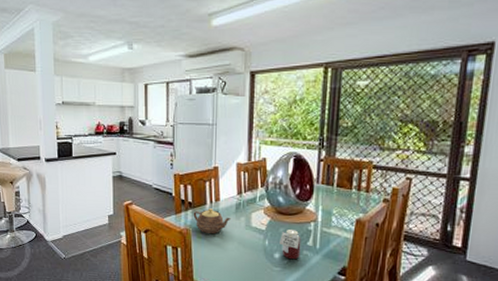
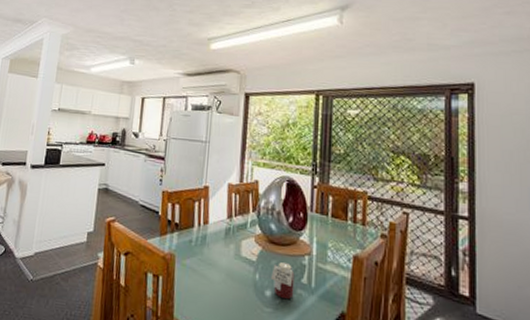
teapot: present [193,208,232,234] -> none [179,232,220,262]

